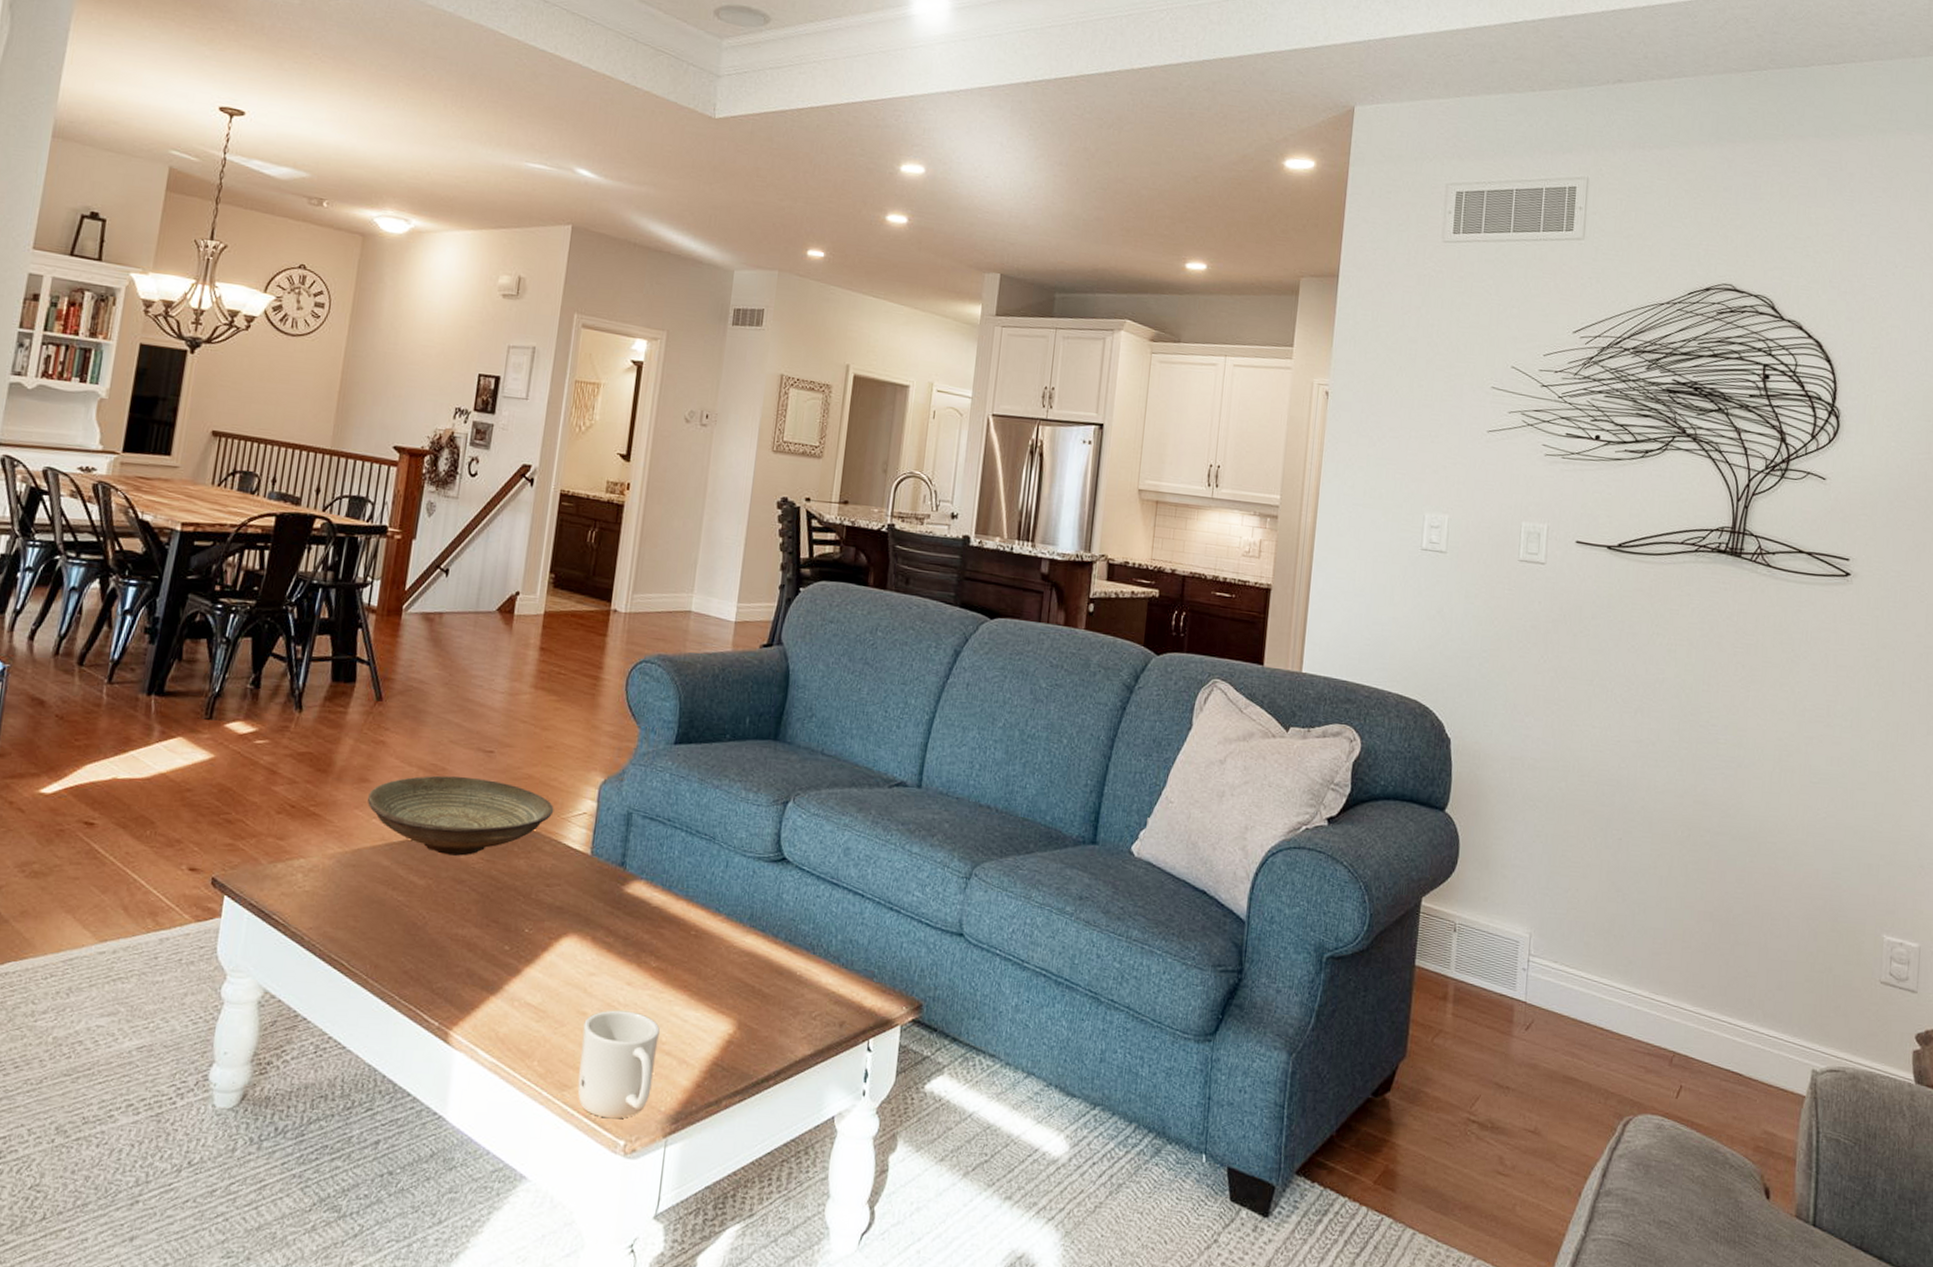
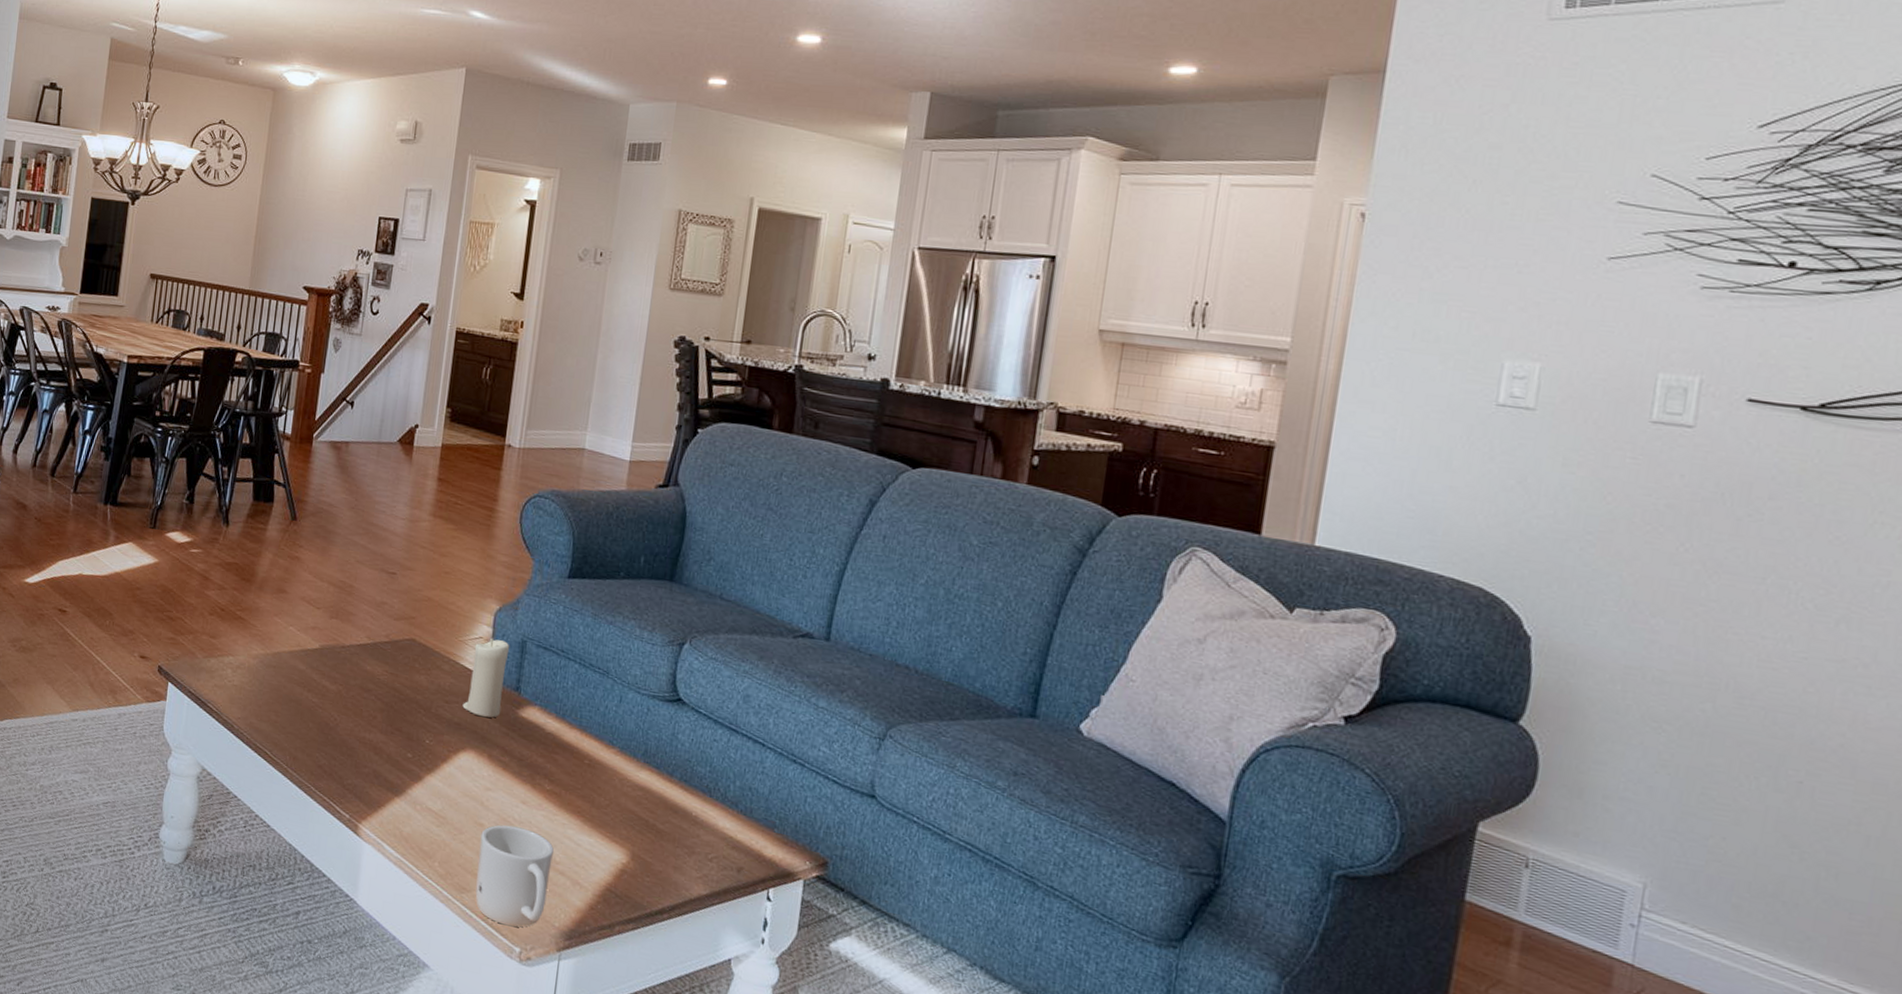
decorative bowl: present [367,775,554,856] -> none [285,591,452,667]
candle: none [564,812,615,898] -> present [462,637,510,718]

